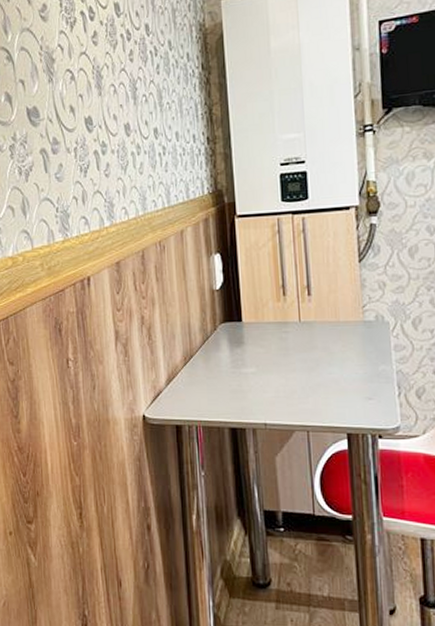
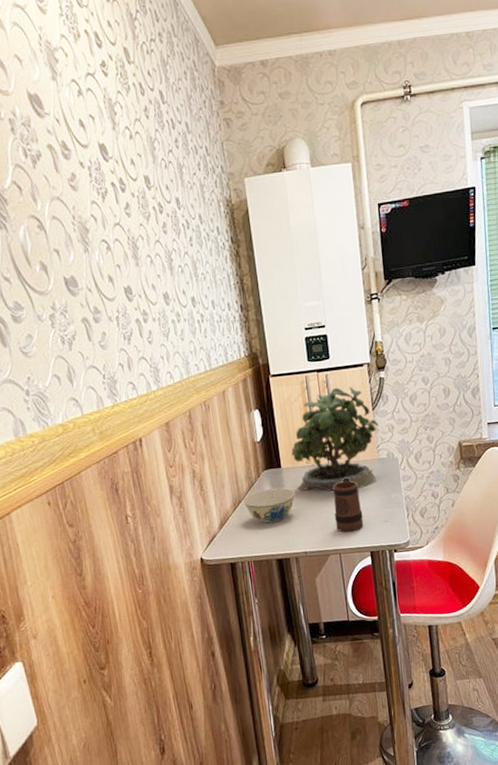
bowl: none [195,345,257,385] -> present [243,488,295,524]
potted plant: none [255,224,366,356] -> present [291,380,379,492]
mug: none [304,340,340,407] -> present [333,477,364,533]

